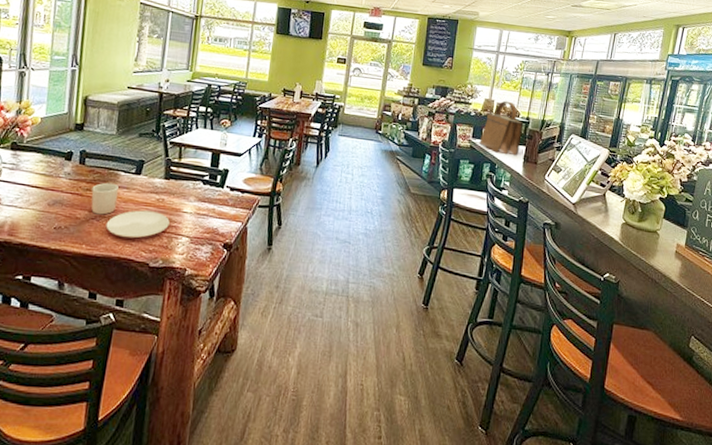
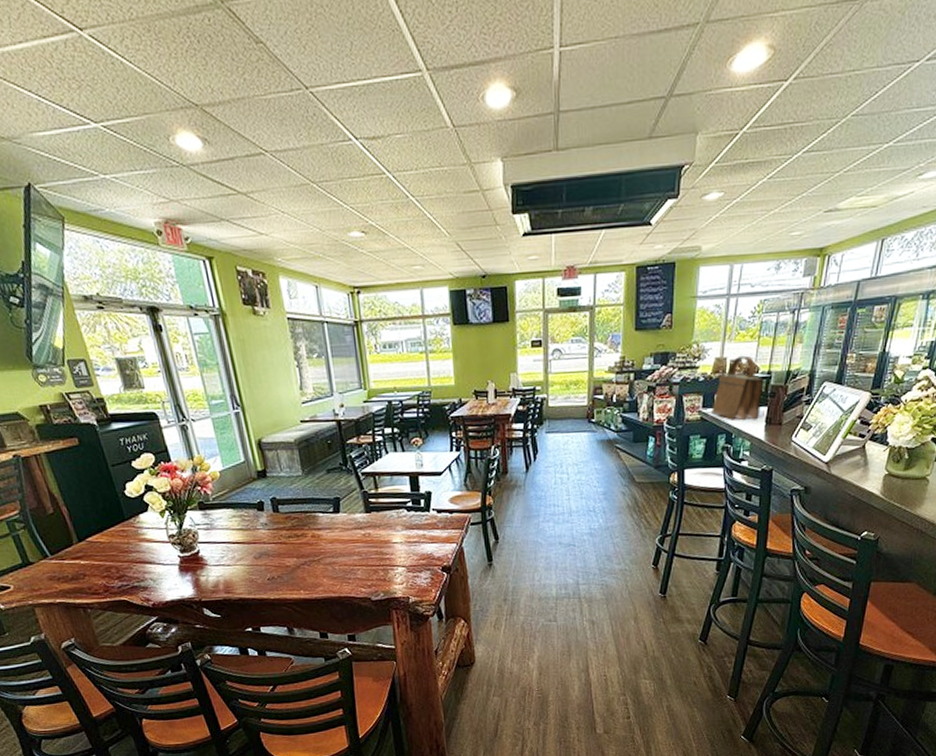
mug: present [90,182,119,215] -> none [293,526,324,560]
plate: present [106,210,170,239] -> none [318,547,382,578]

